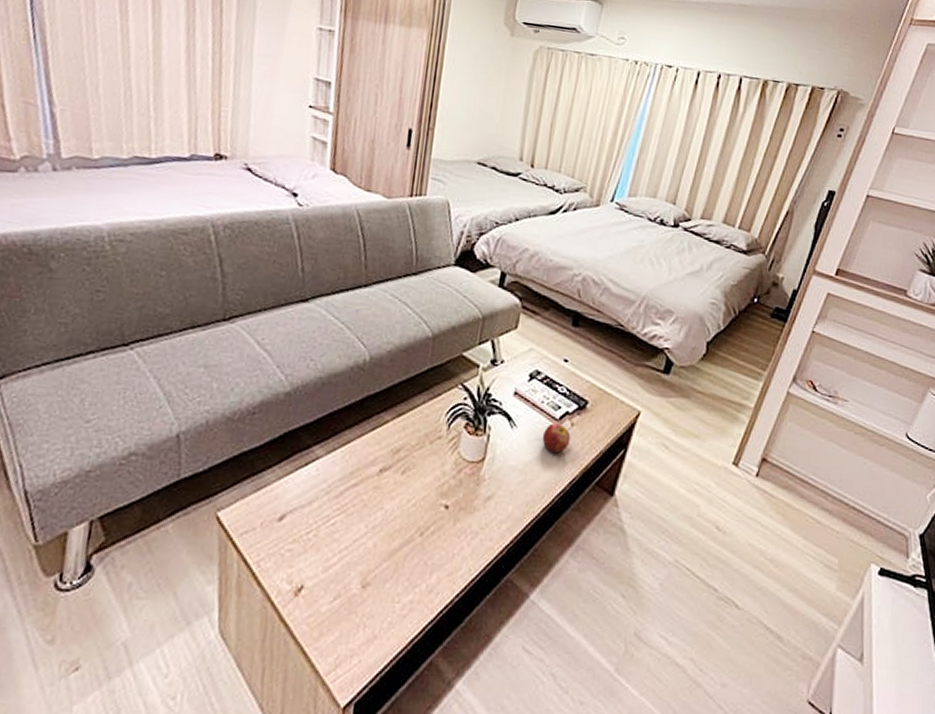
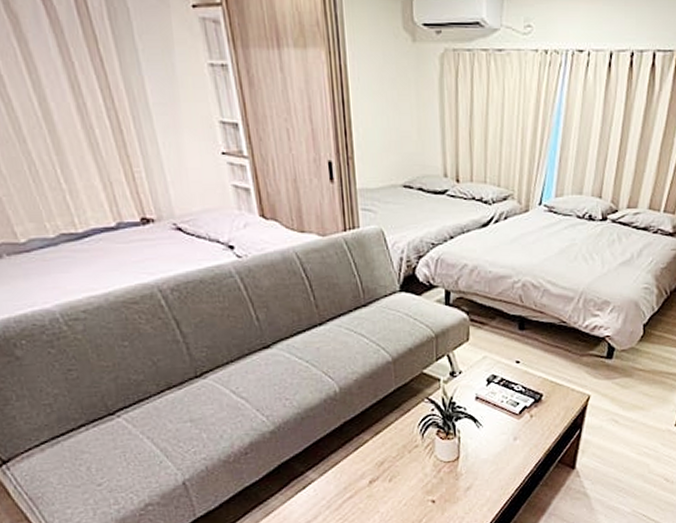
apple: present [542,423,571,454] -> none [506,417,532,443]

